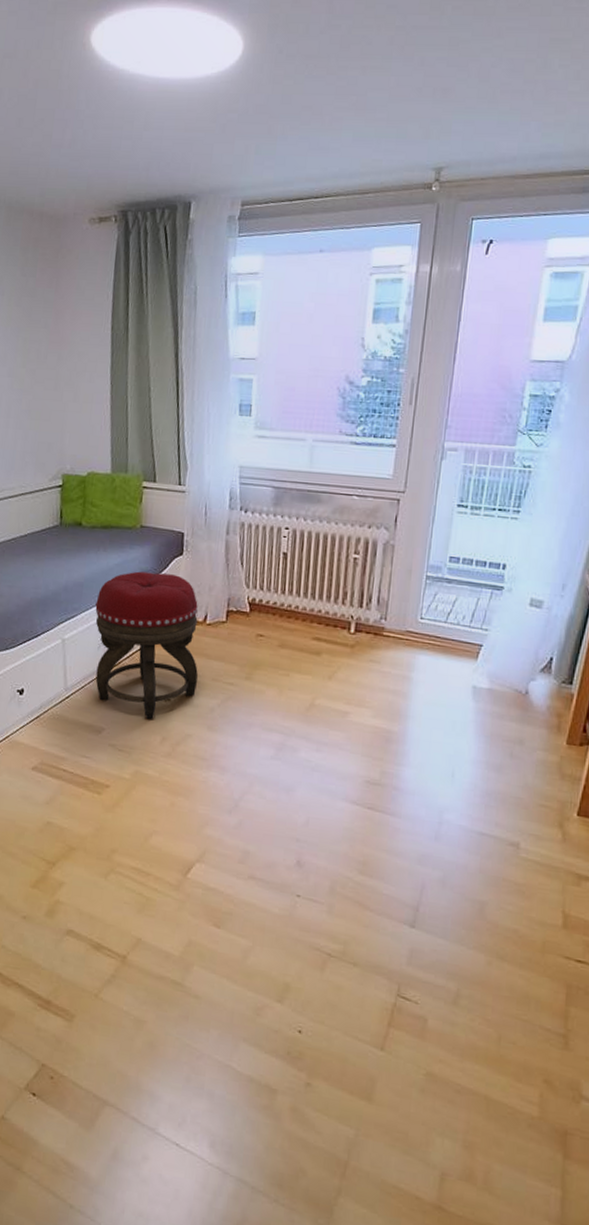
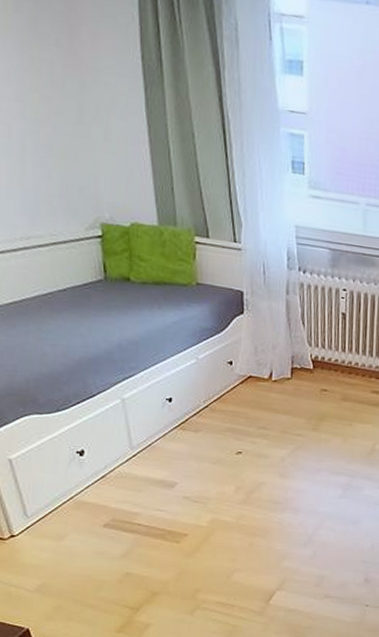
footstool: present [95,571,198,720] -> none [155,329,267,472]

